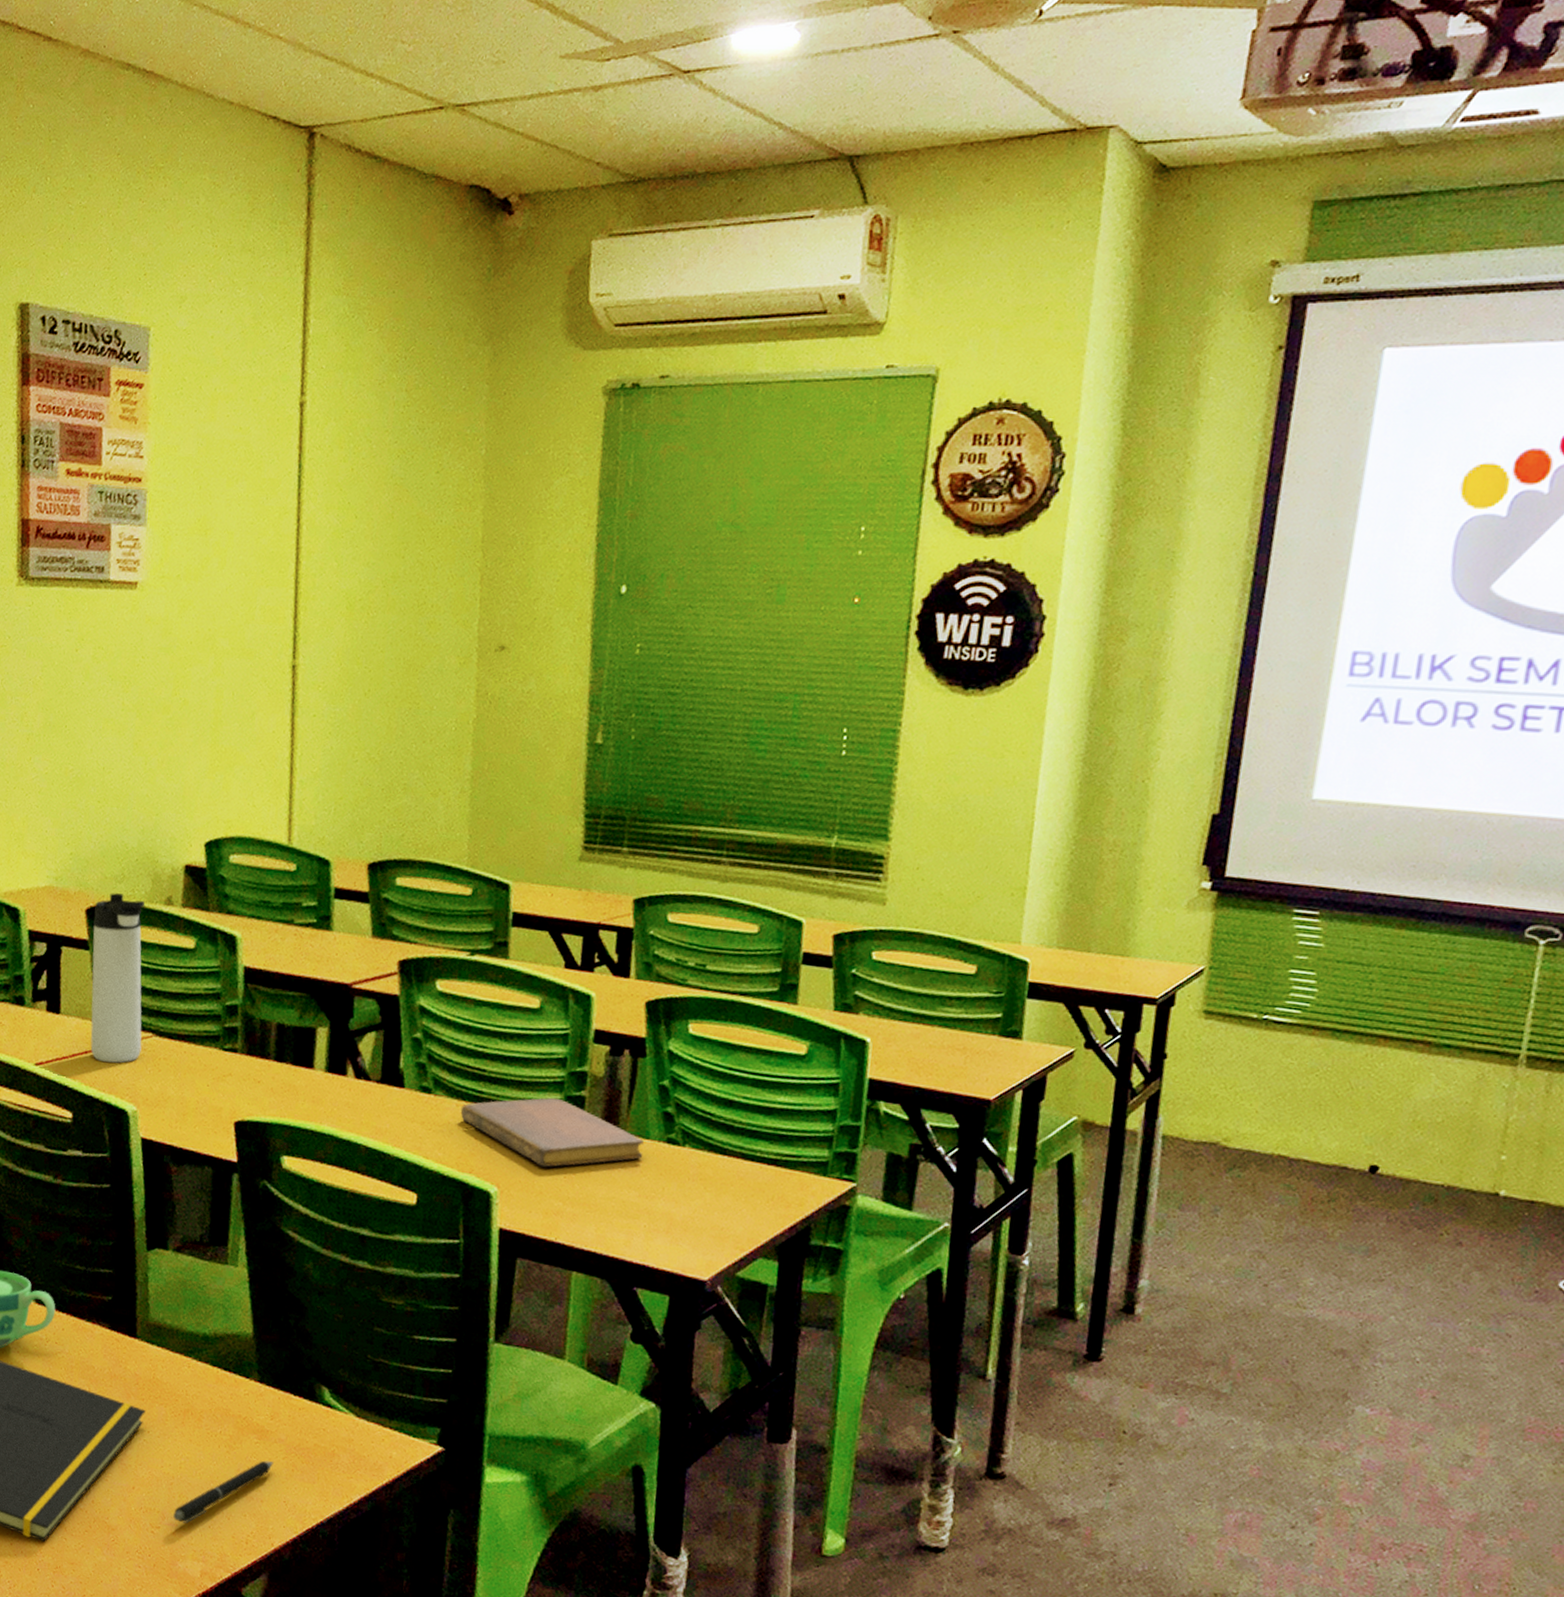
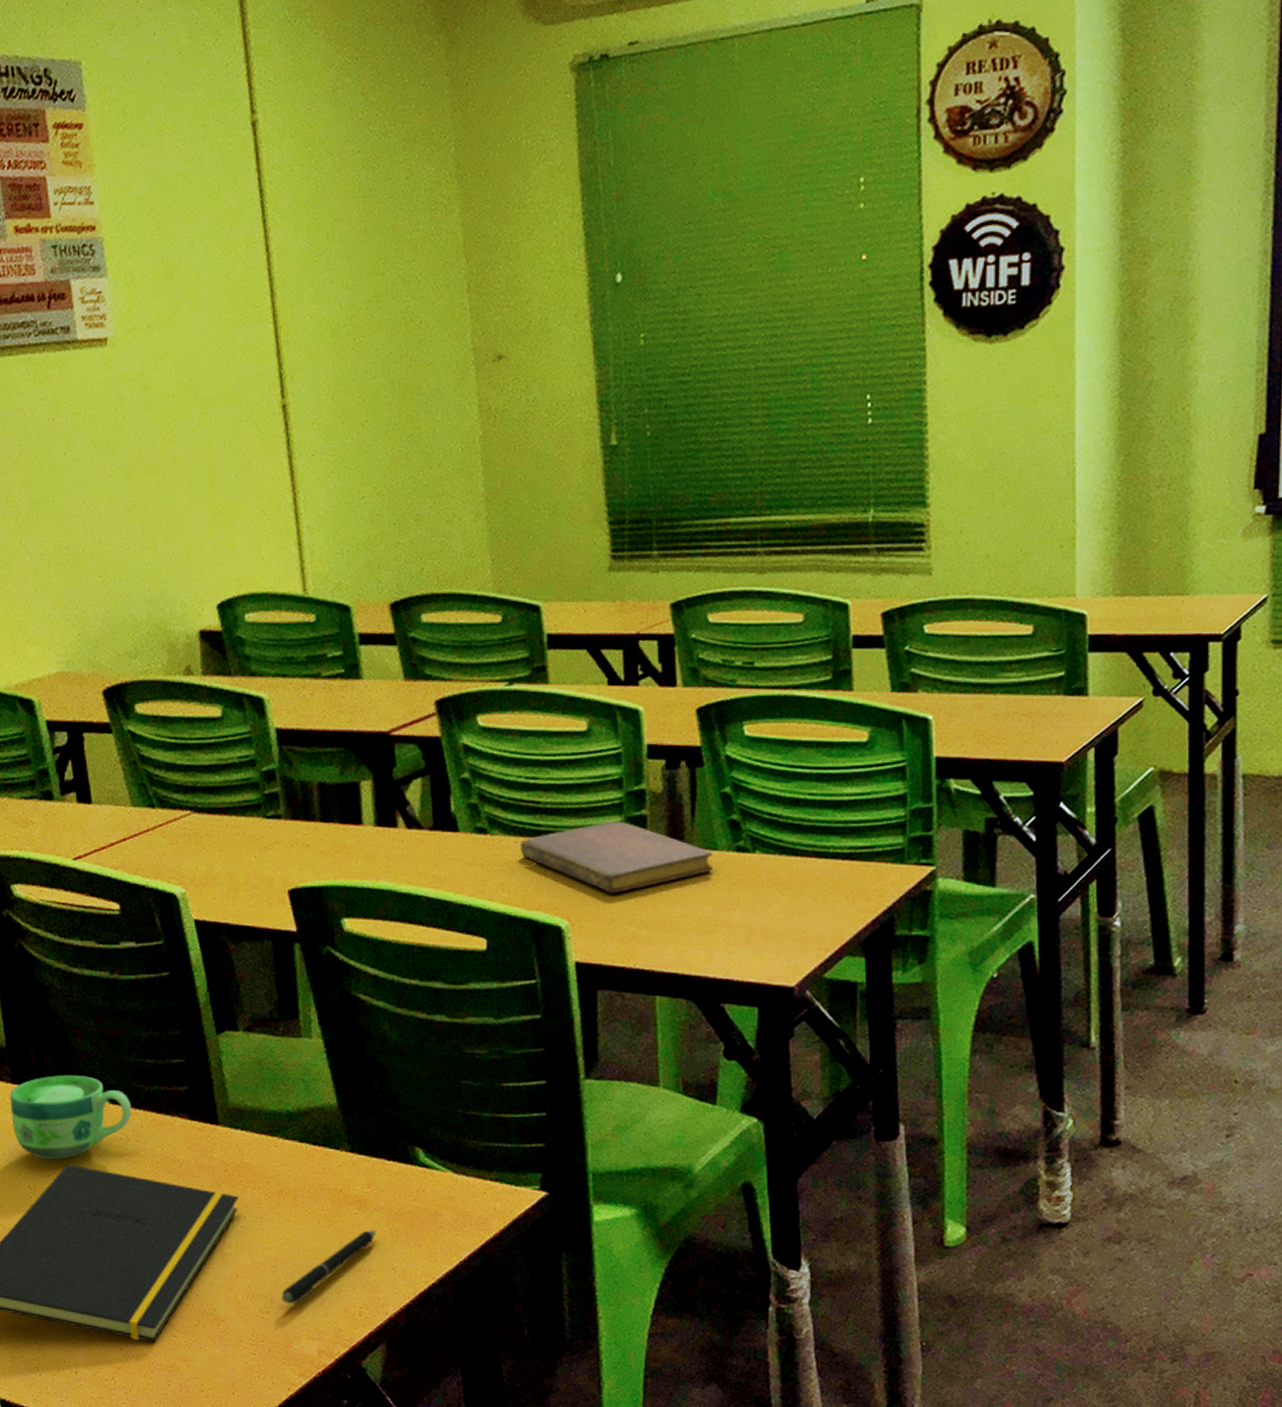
thermos bottle: present [90,893,146,1063] -> none [112,670,182,848]

